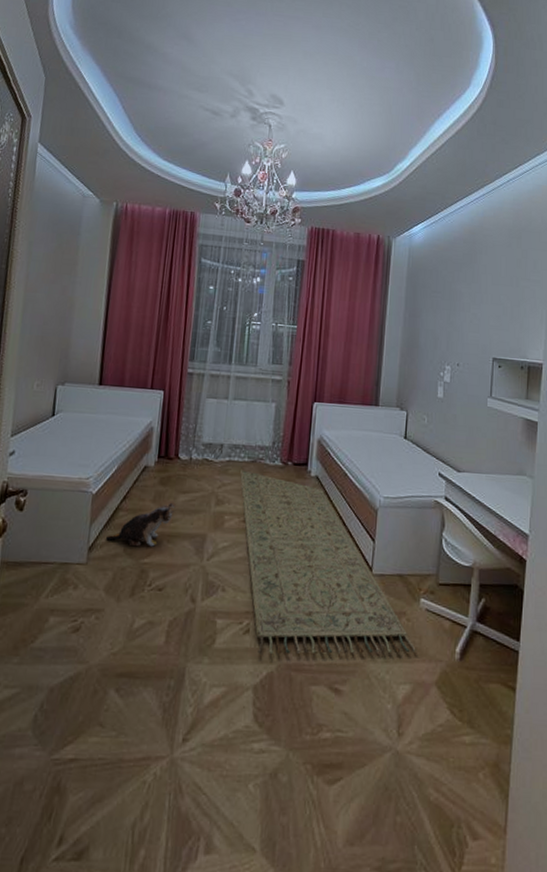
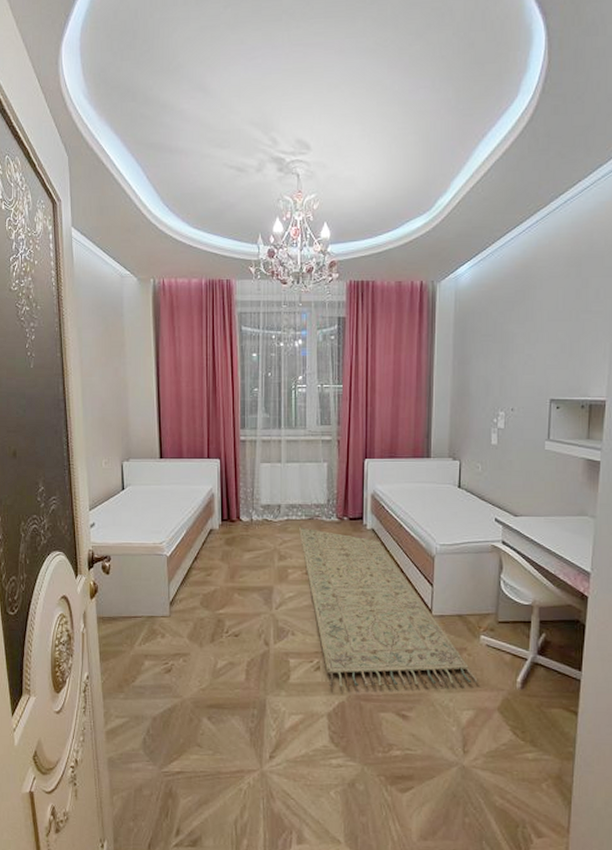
plush toy: present [106,502,177,547] -> none [184,560,244,600]

